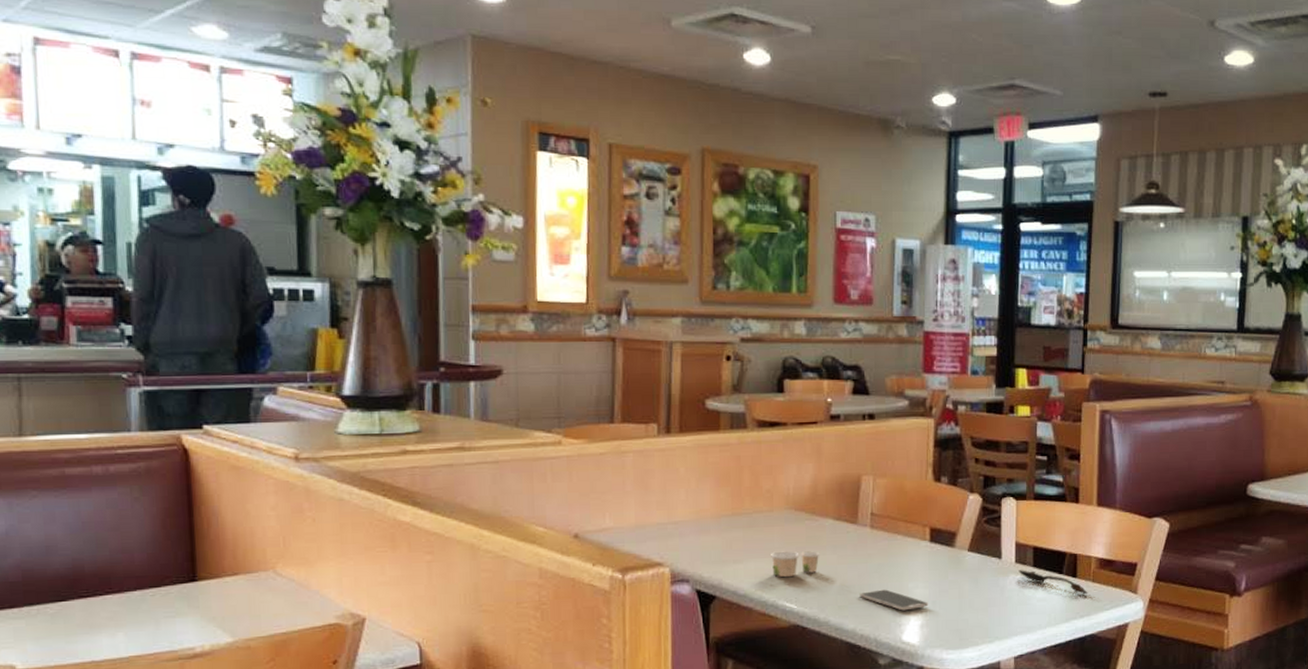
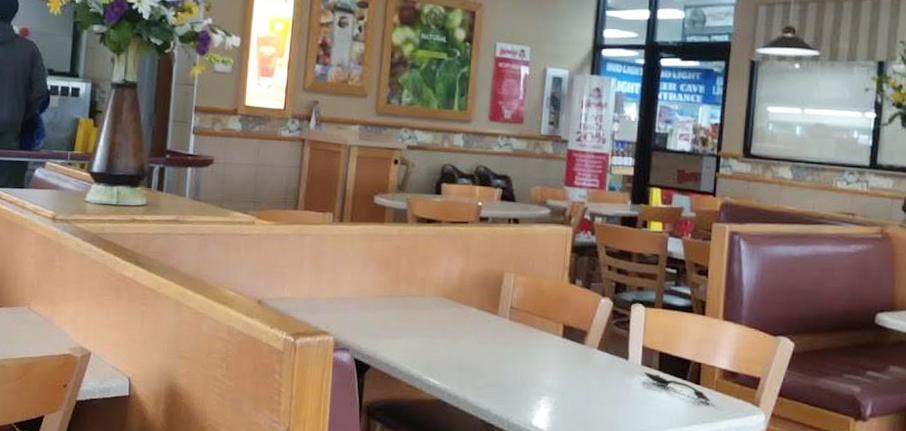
paper cup: present [771,551,819,578] -> none [420,332,462,356]
smartphone: present [859,589,929,611] -> none [496,376,558,398]

